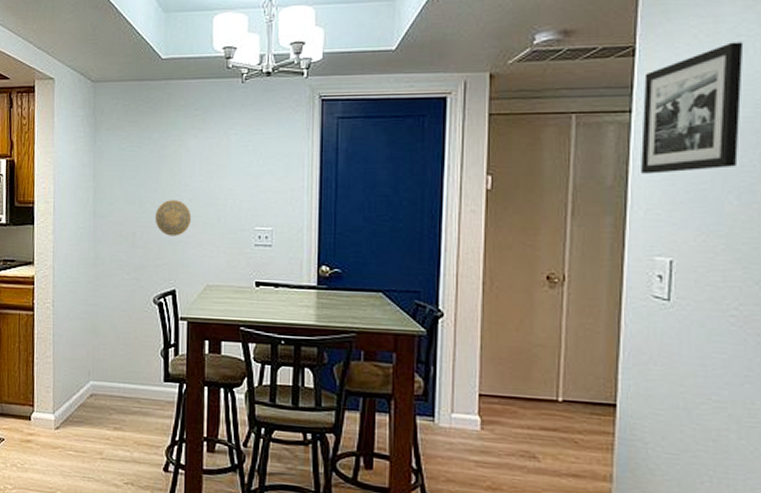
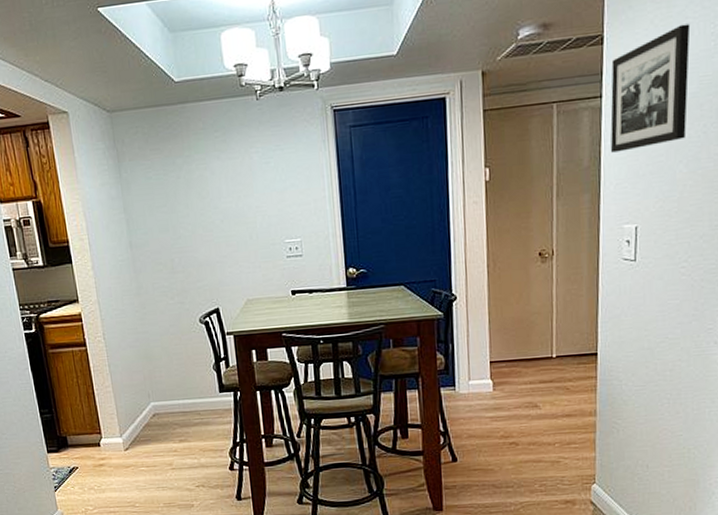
decorative plate: present [155,200,192,236] -> none [189,222,226,258]

